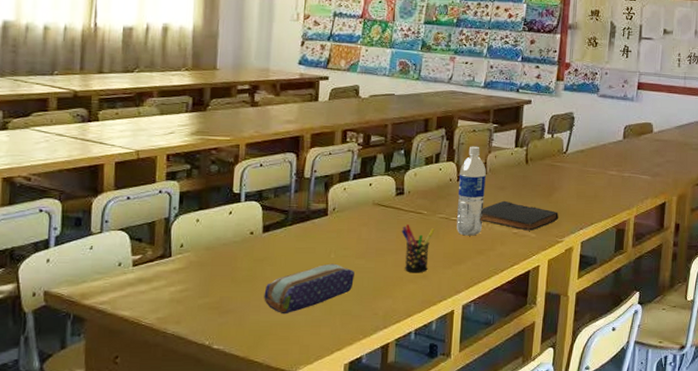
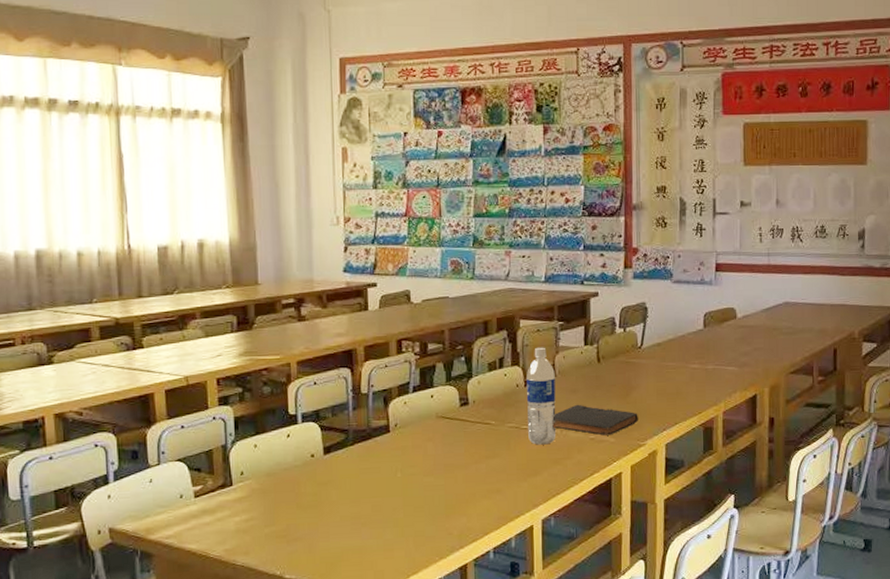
pencil case: present [264,263,354,315] -> none [331,483,424,539]
pen holder: present [401,224,435,273] -> none [469,437,505,488]

